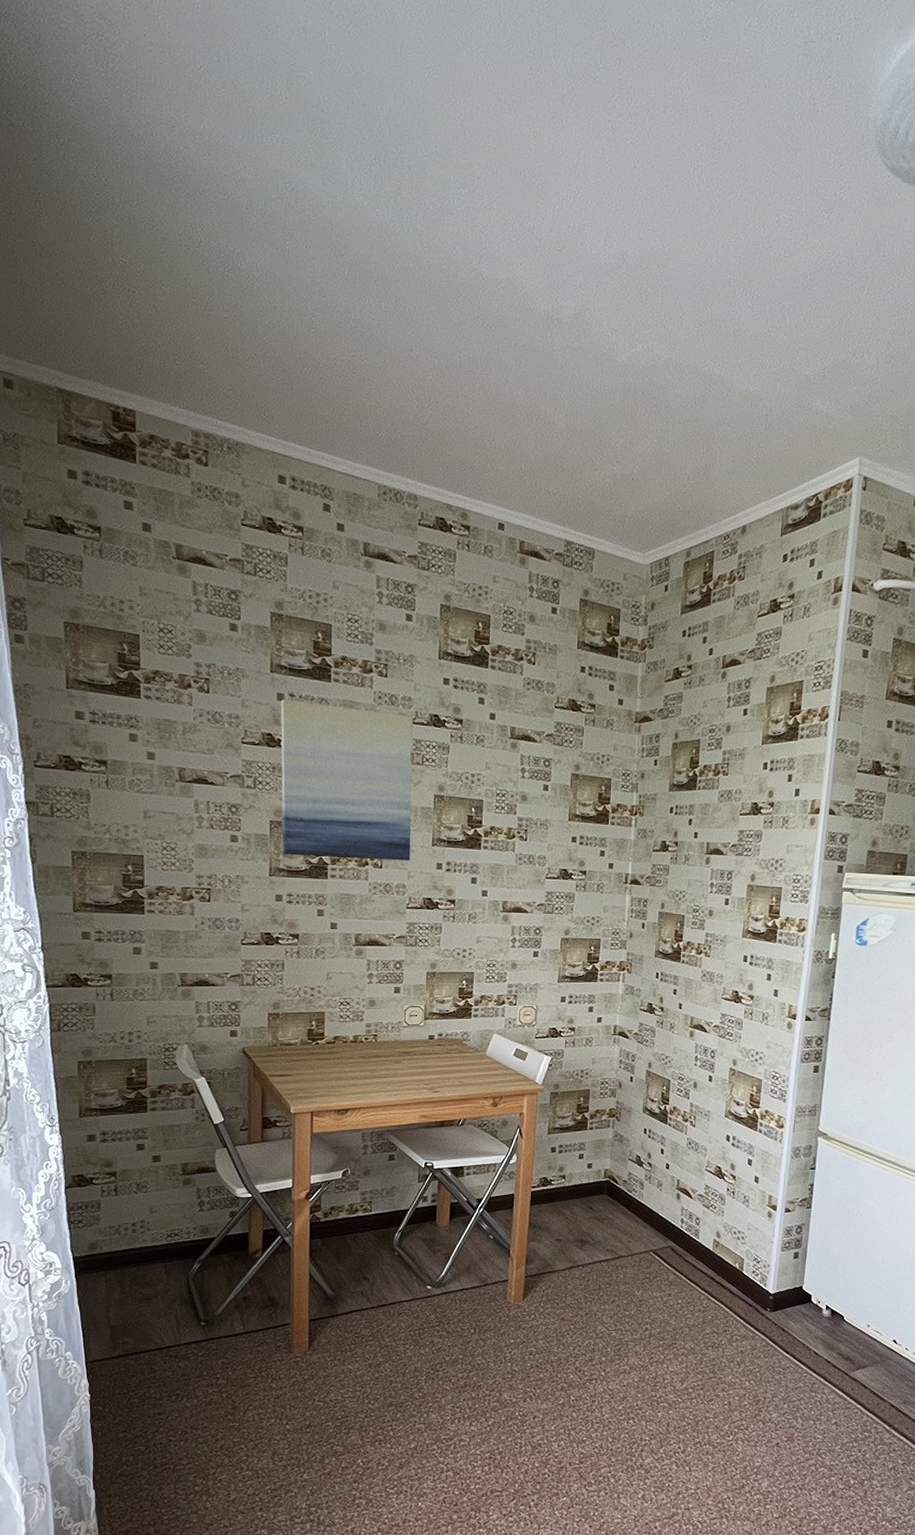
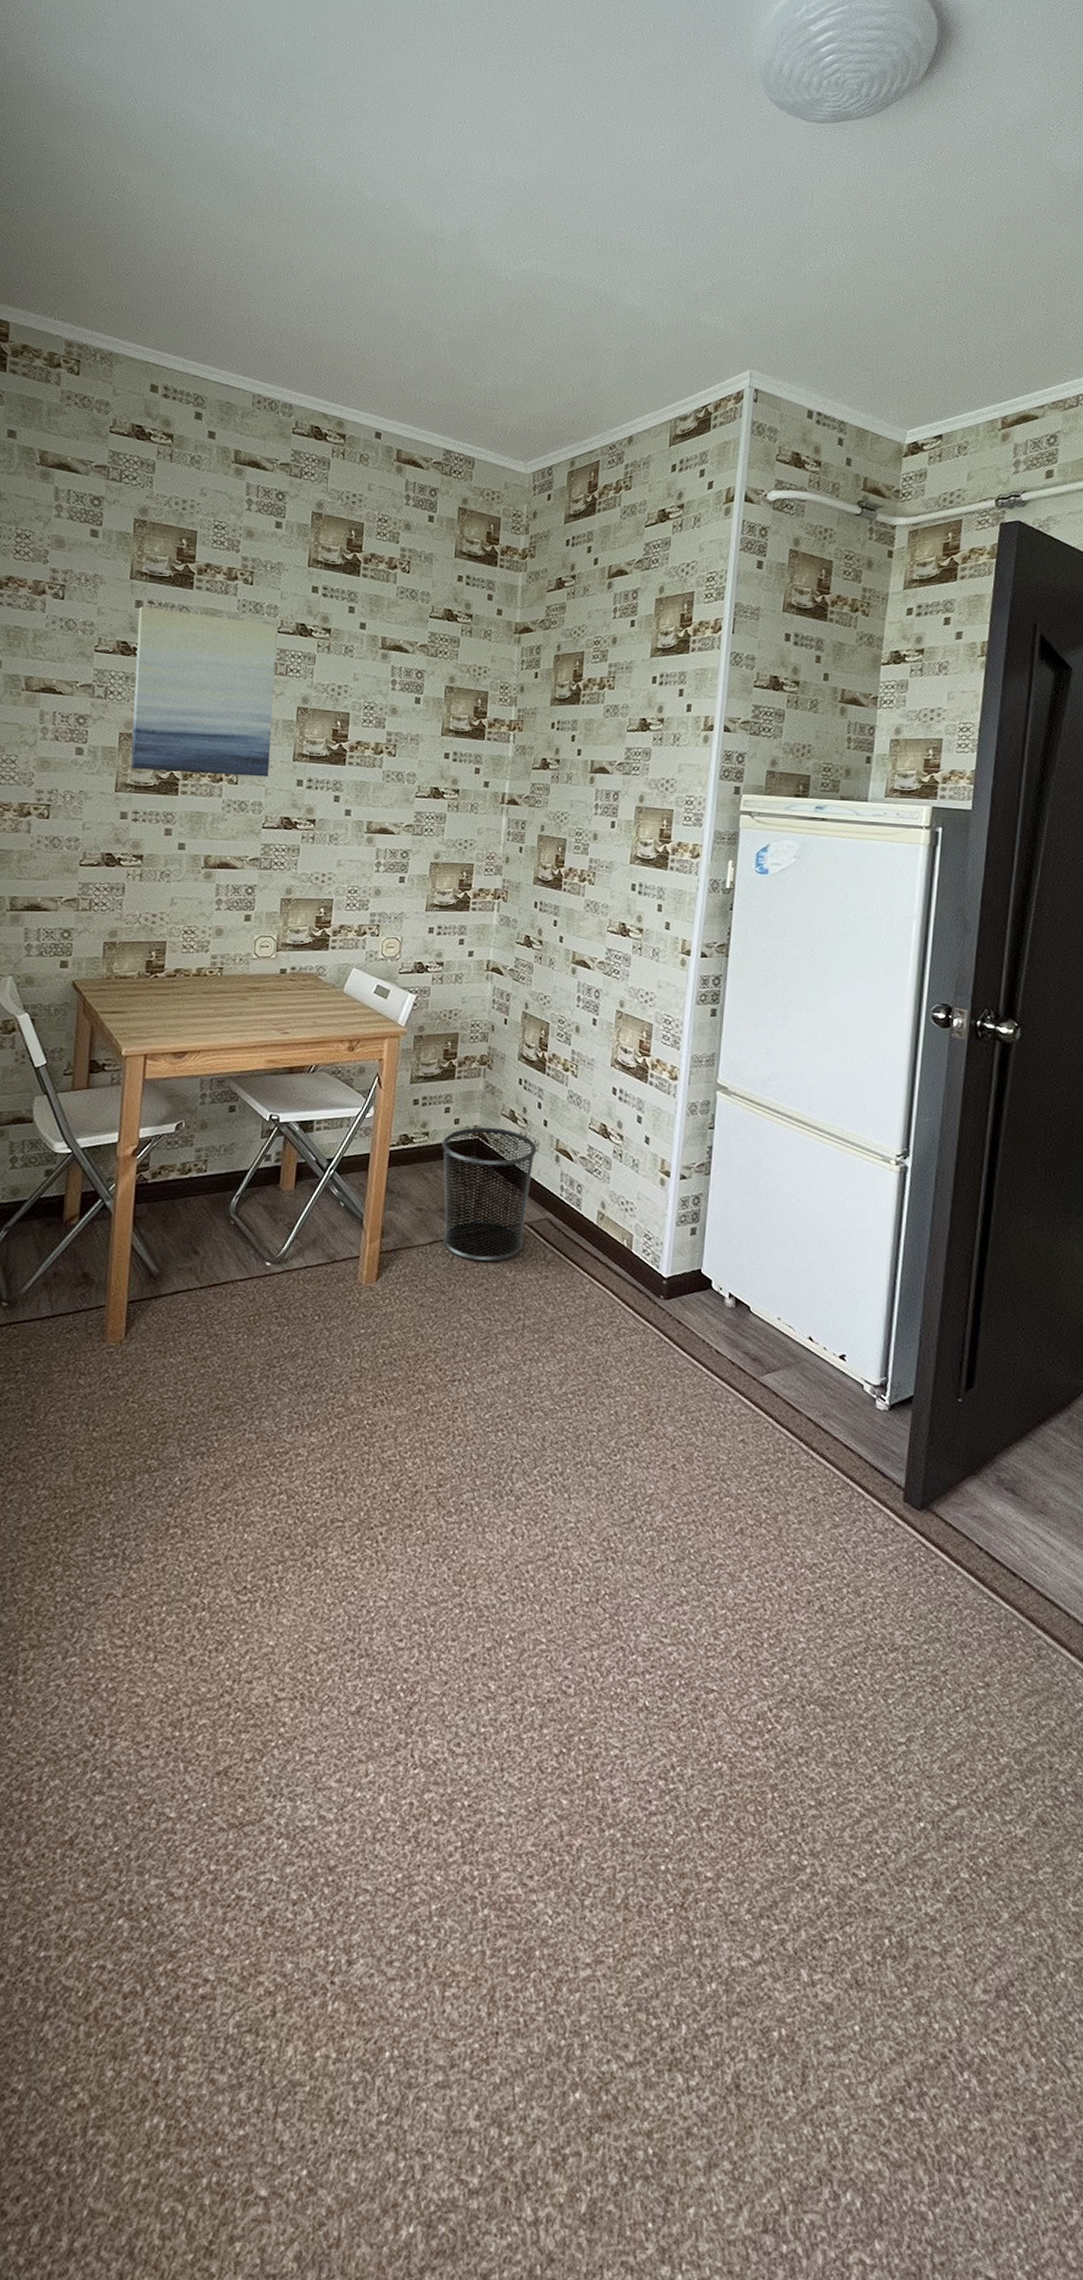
waste bin: none [577,1170,660,1283] -> present [442,1127,537,1262]

